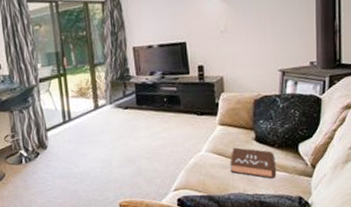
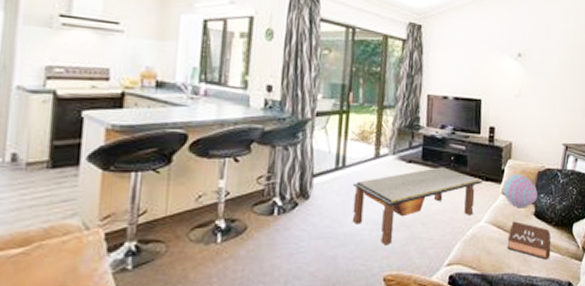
coffee table: none [80,108,198,179] -> present [352,167,482,246]
cushion: none [219,104,256,135] -> present [503,173,537,207]

